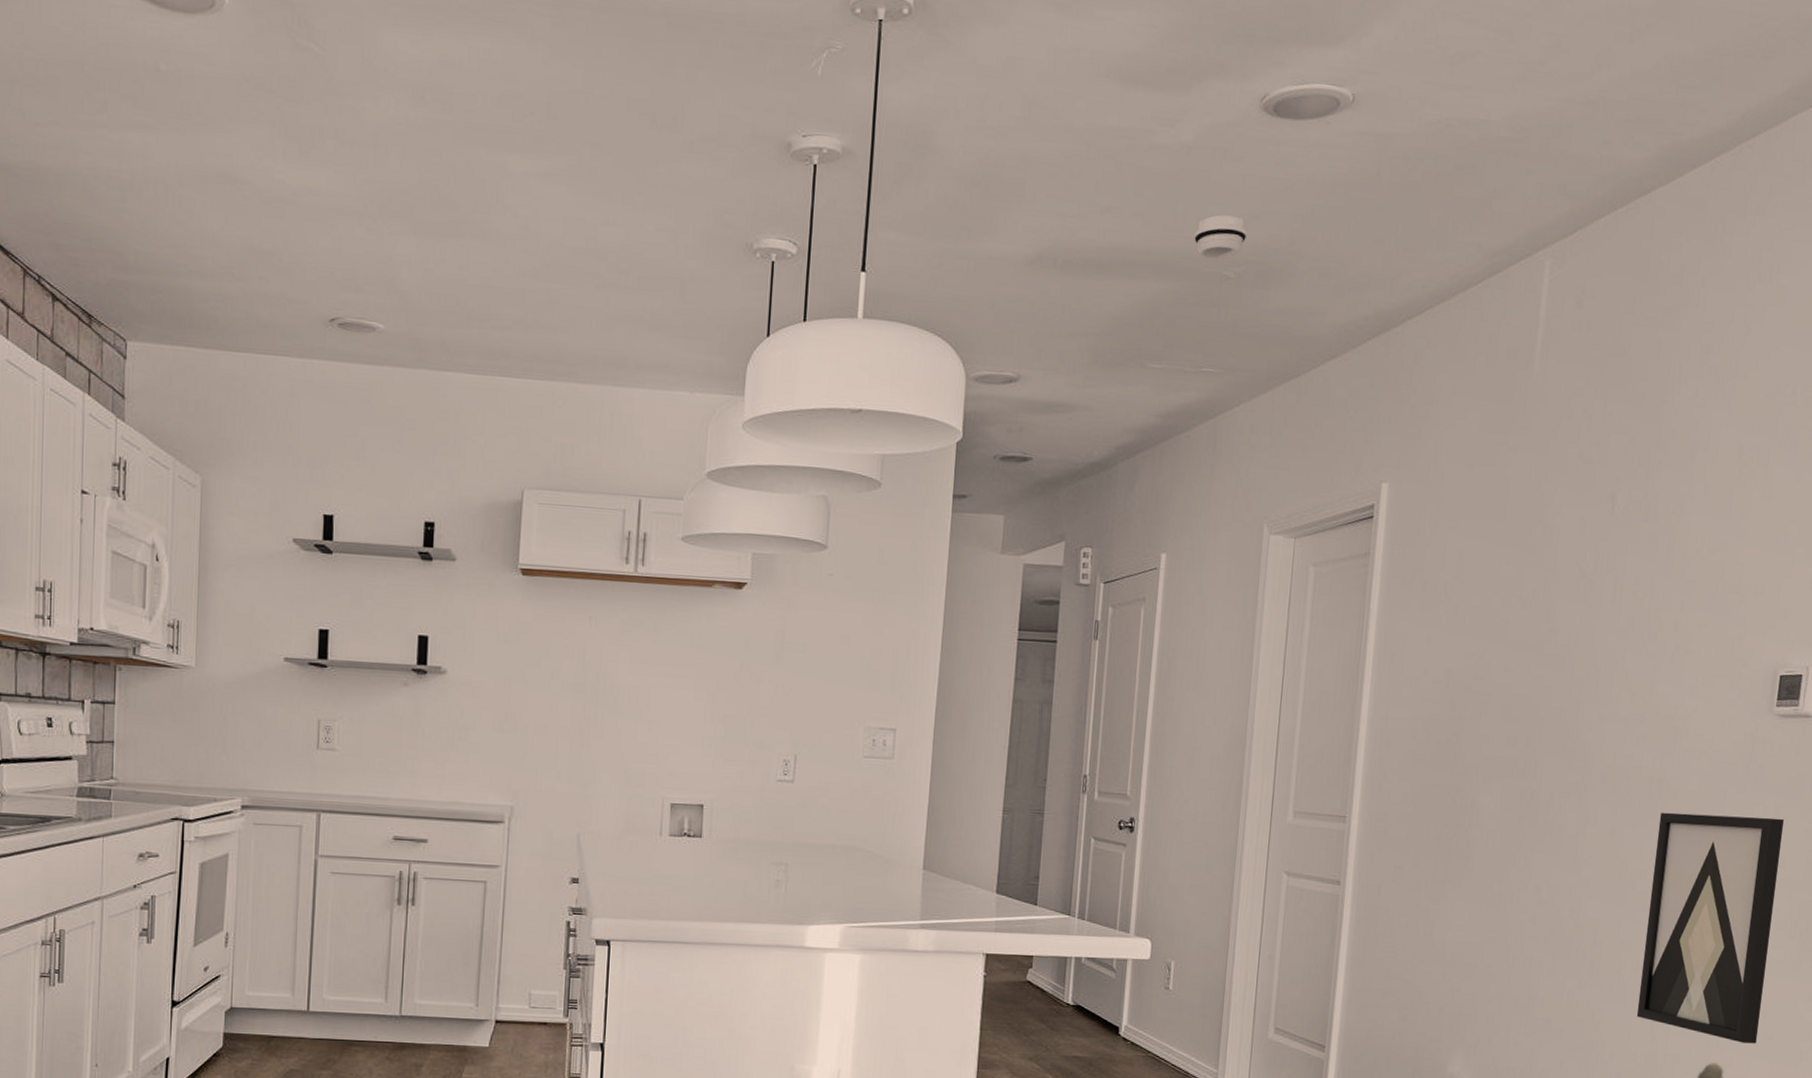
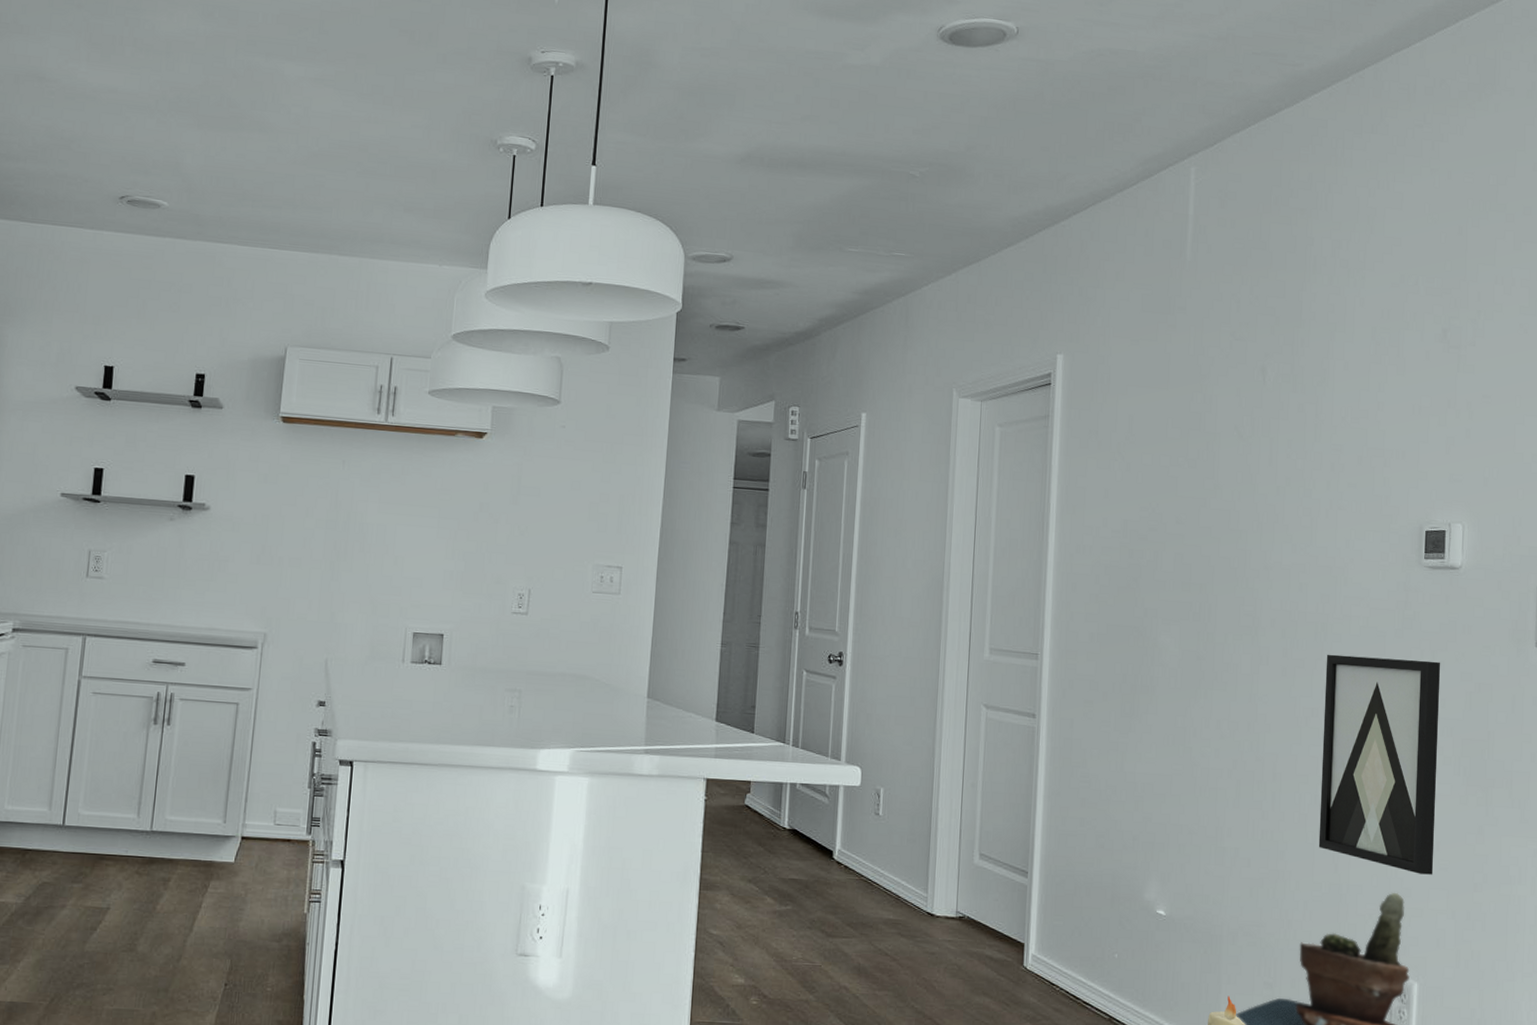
smoke detector: present [1194,214,1247,260] -> none [884,124,929,162]

